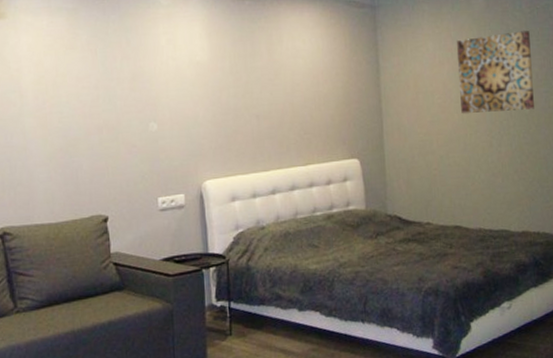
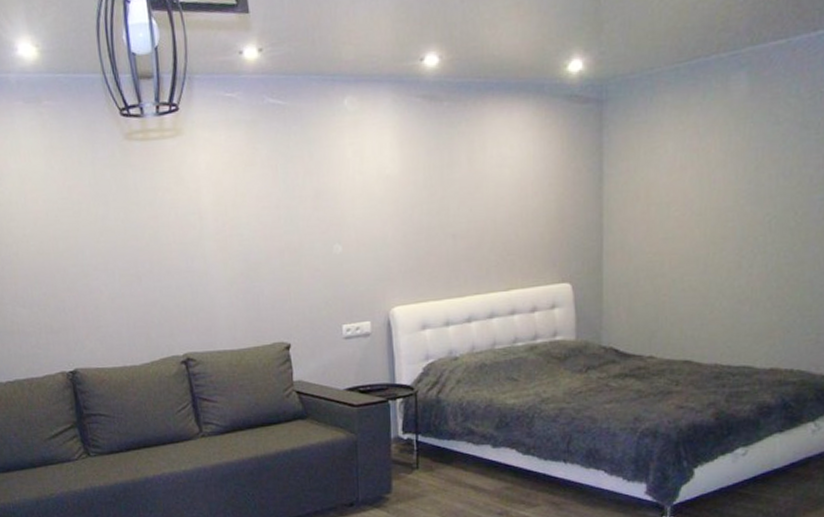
wall art: present [456,30,534,115] -> none [704,121,807,230]

